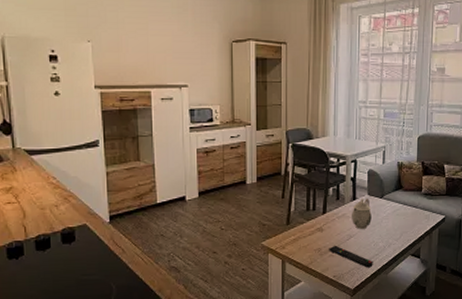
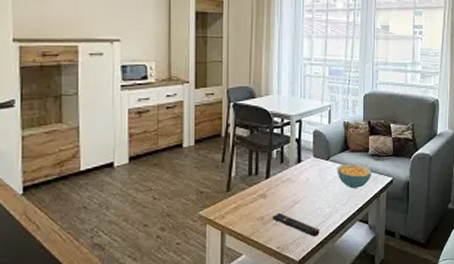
teapot: present [352,198,372,229] -> none [297,160,318,194]
cereal bowl: none [390,202,424,225] -> present [337,163,371,189]

